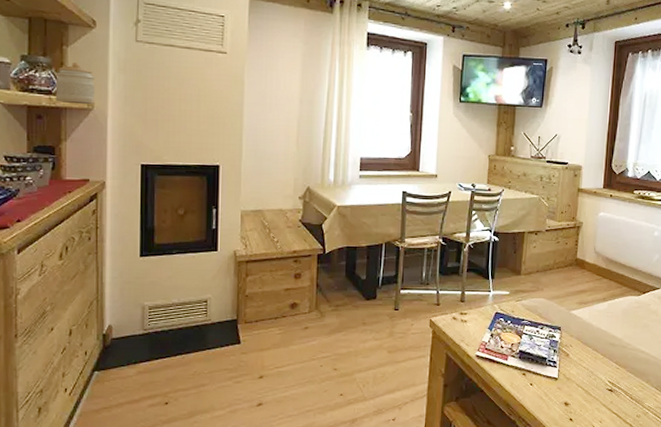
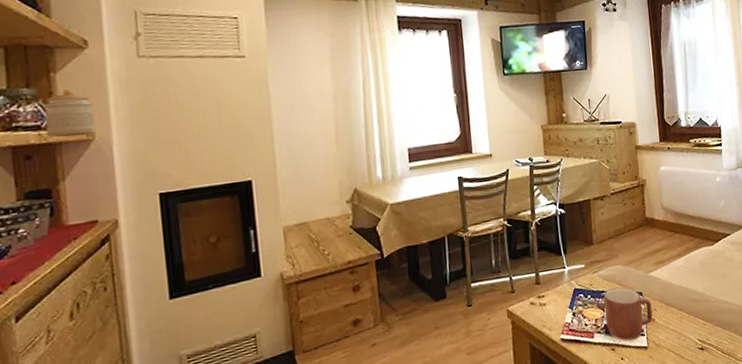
mug: none [521,319,568,370] -> present [603,287,653,342]

